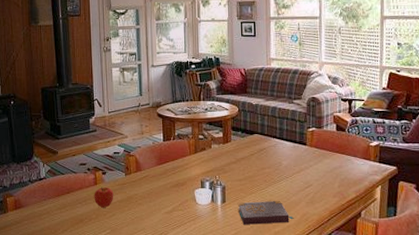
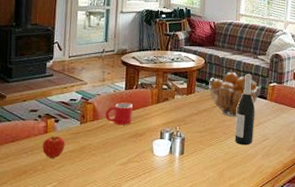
mug: none [147,153,172,176] -> present [105,102,133,125]
book: present [237,200,294,225] -> none [195,152,250,177]
fruit basket: none [244,118,300,164] -> present [209,72,262,117]
wine bottle: none [275,120,296,193] -> present [235,74,256,146]

